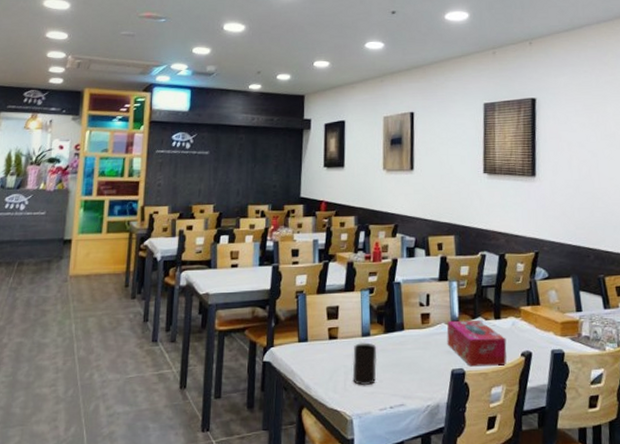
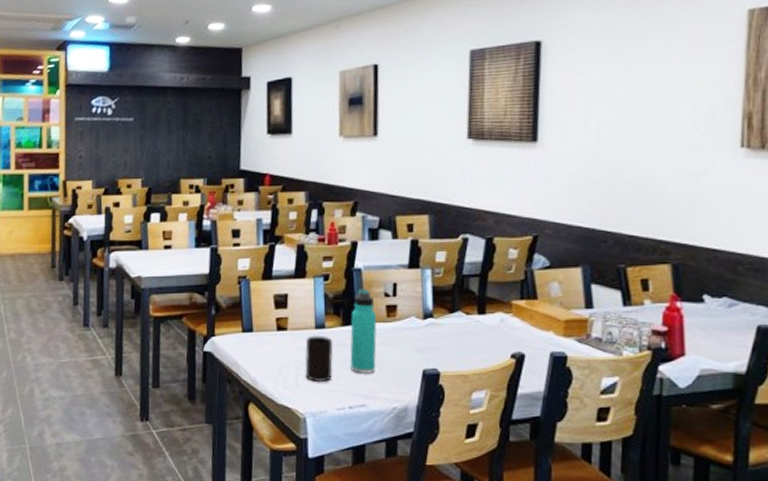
thermos bottle: none [391,300,414,376] -> present [350,289,377,374]
tissue box: present [447,320,507,367] -> none [417,314,493,368]

